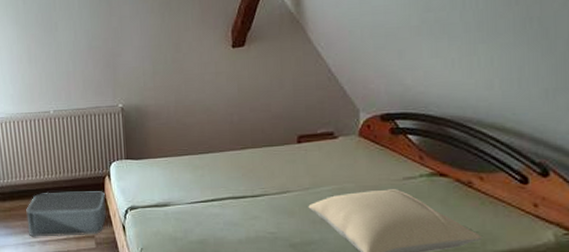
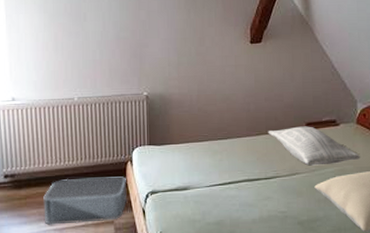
pillow: none [254,139,363,183] -> present [268,126,360,166]

